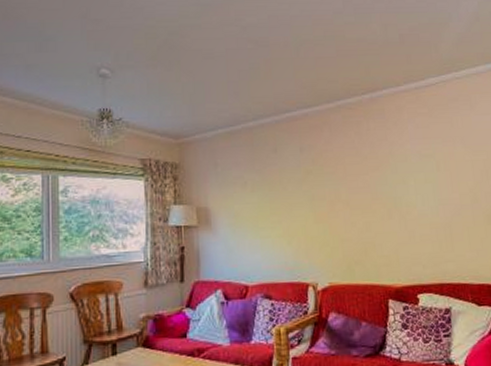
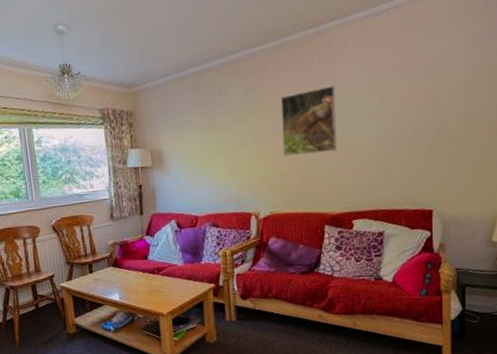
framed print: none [337,151,397,221] -> present [280,85,337,156]

